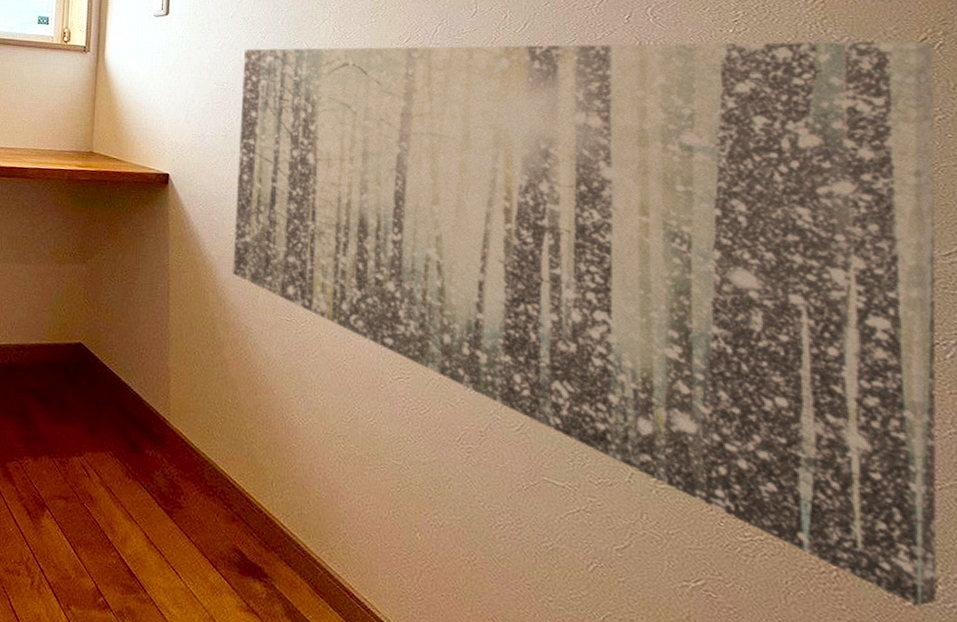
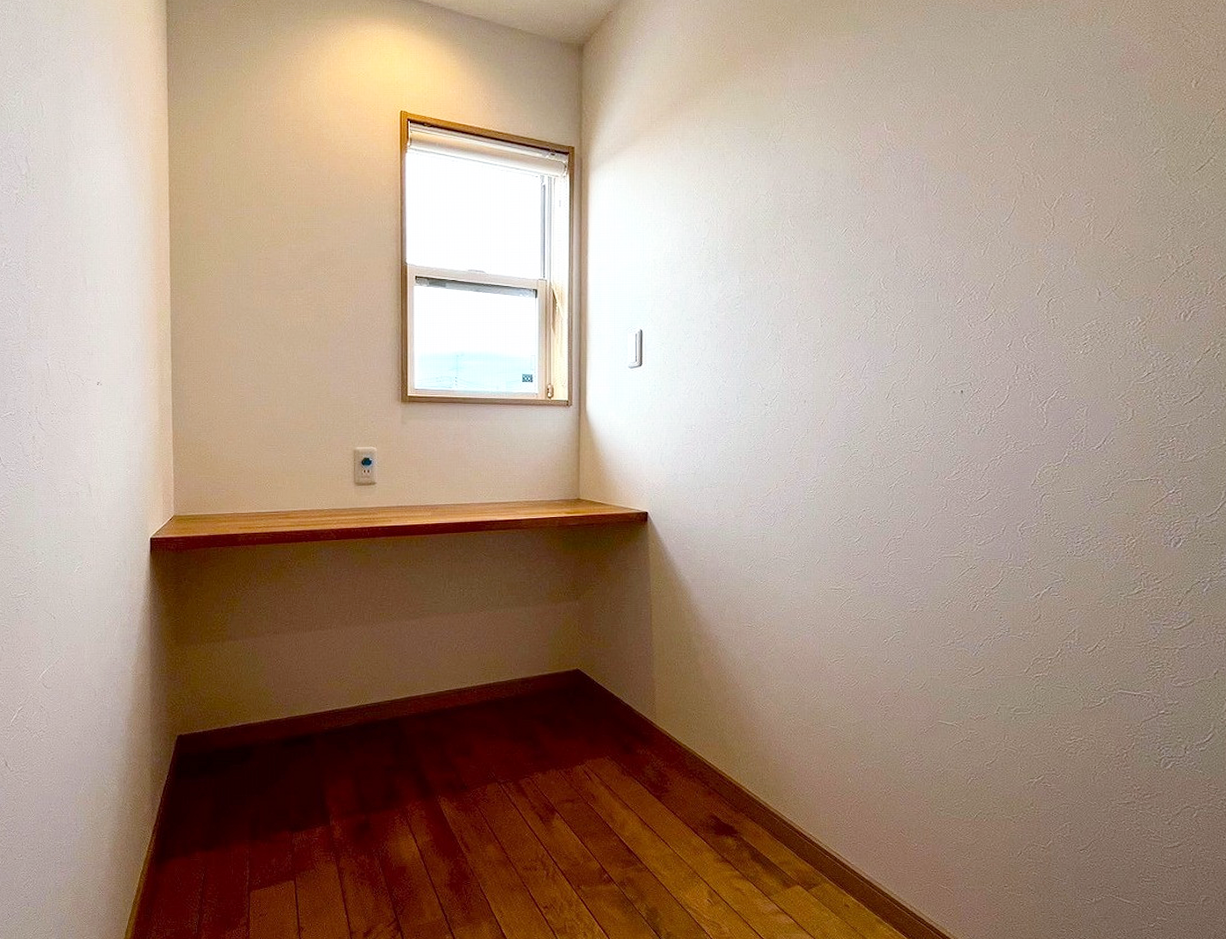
wall art: present [233,41,937,607] -> none [704,353,1214,767]

